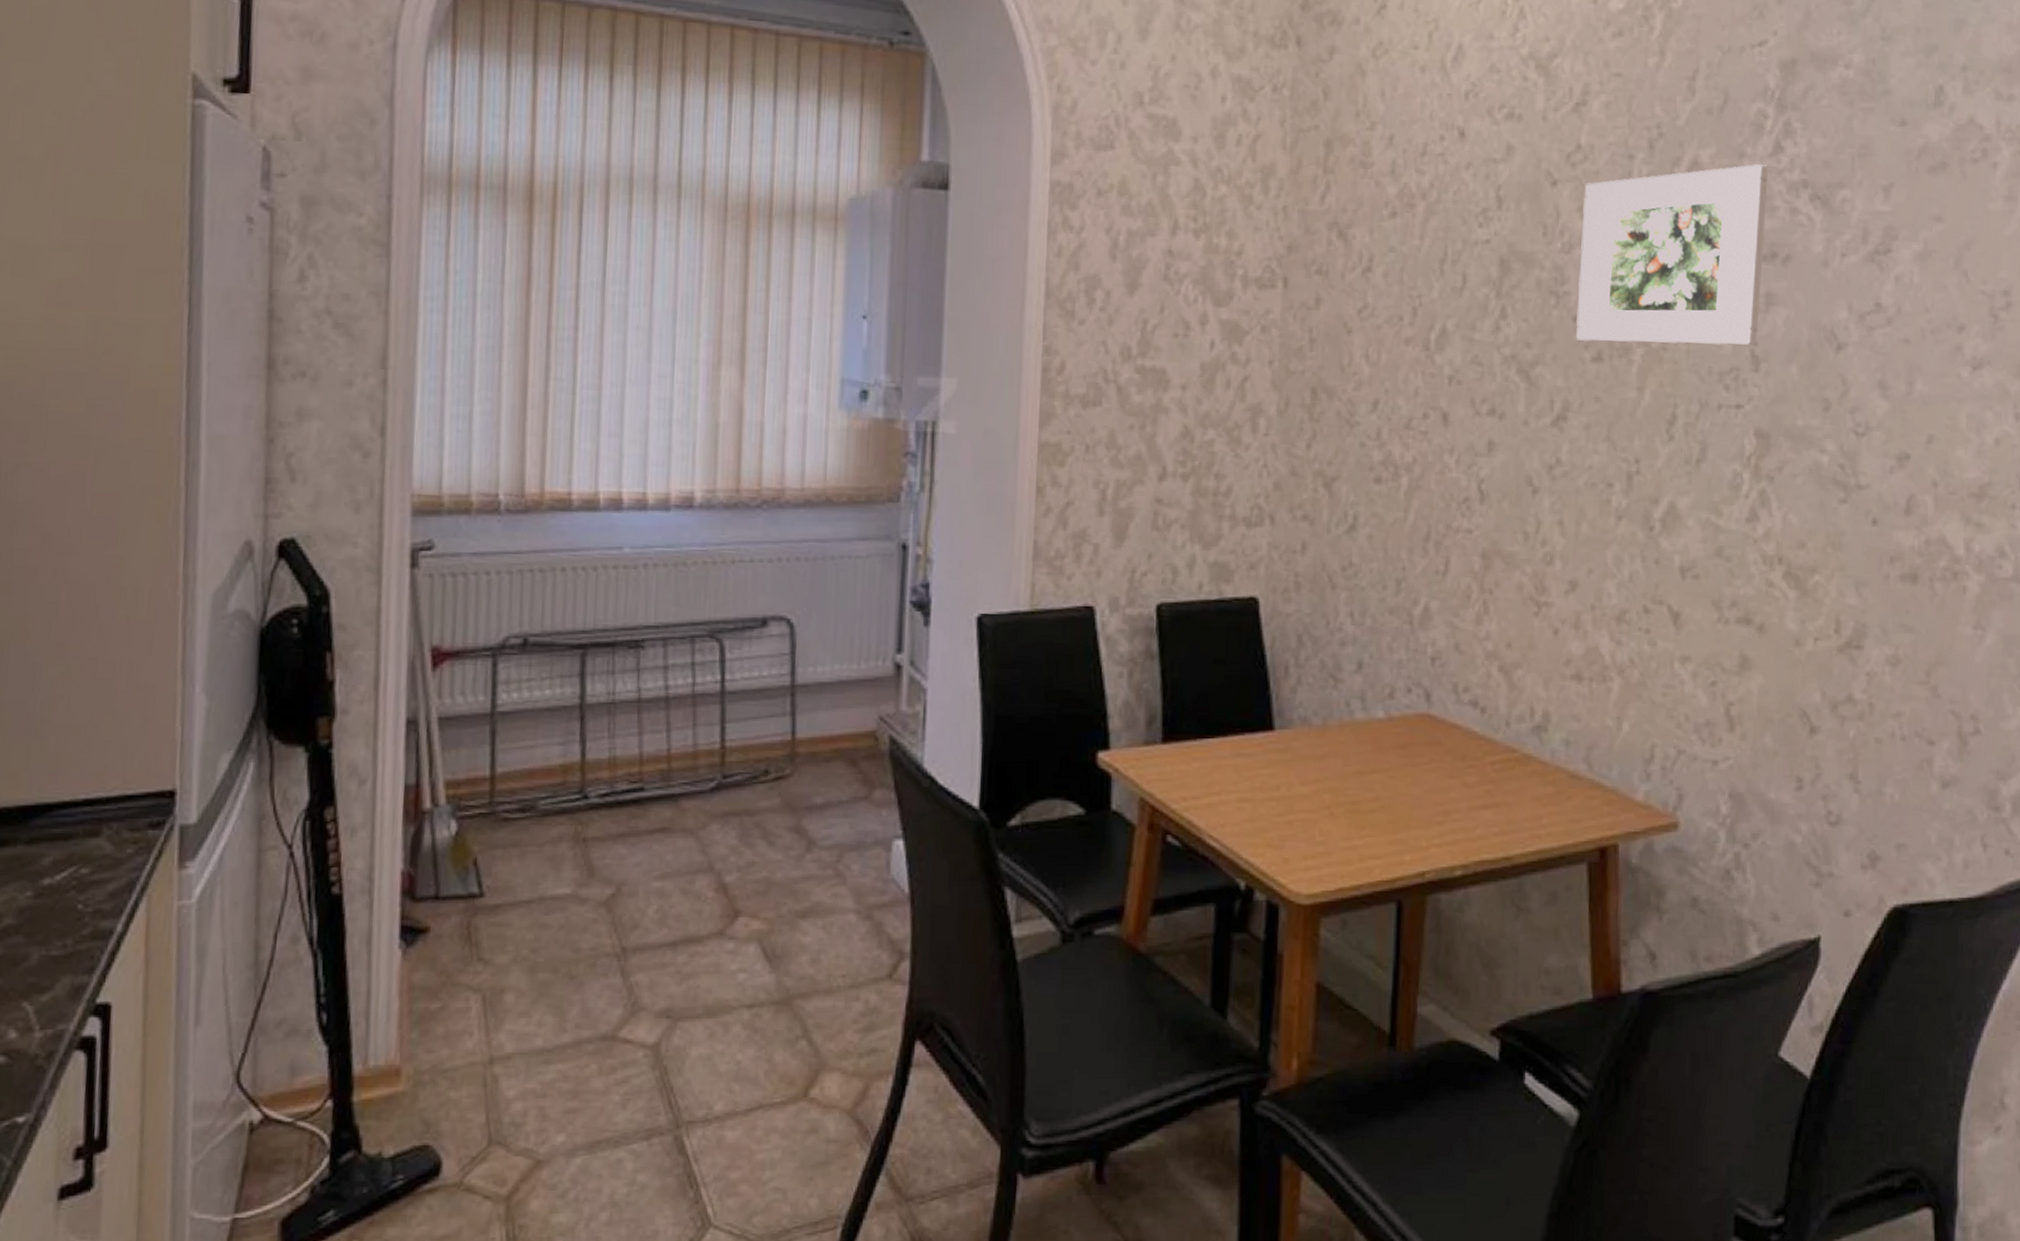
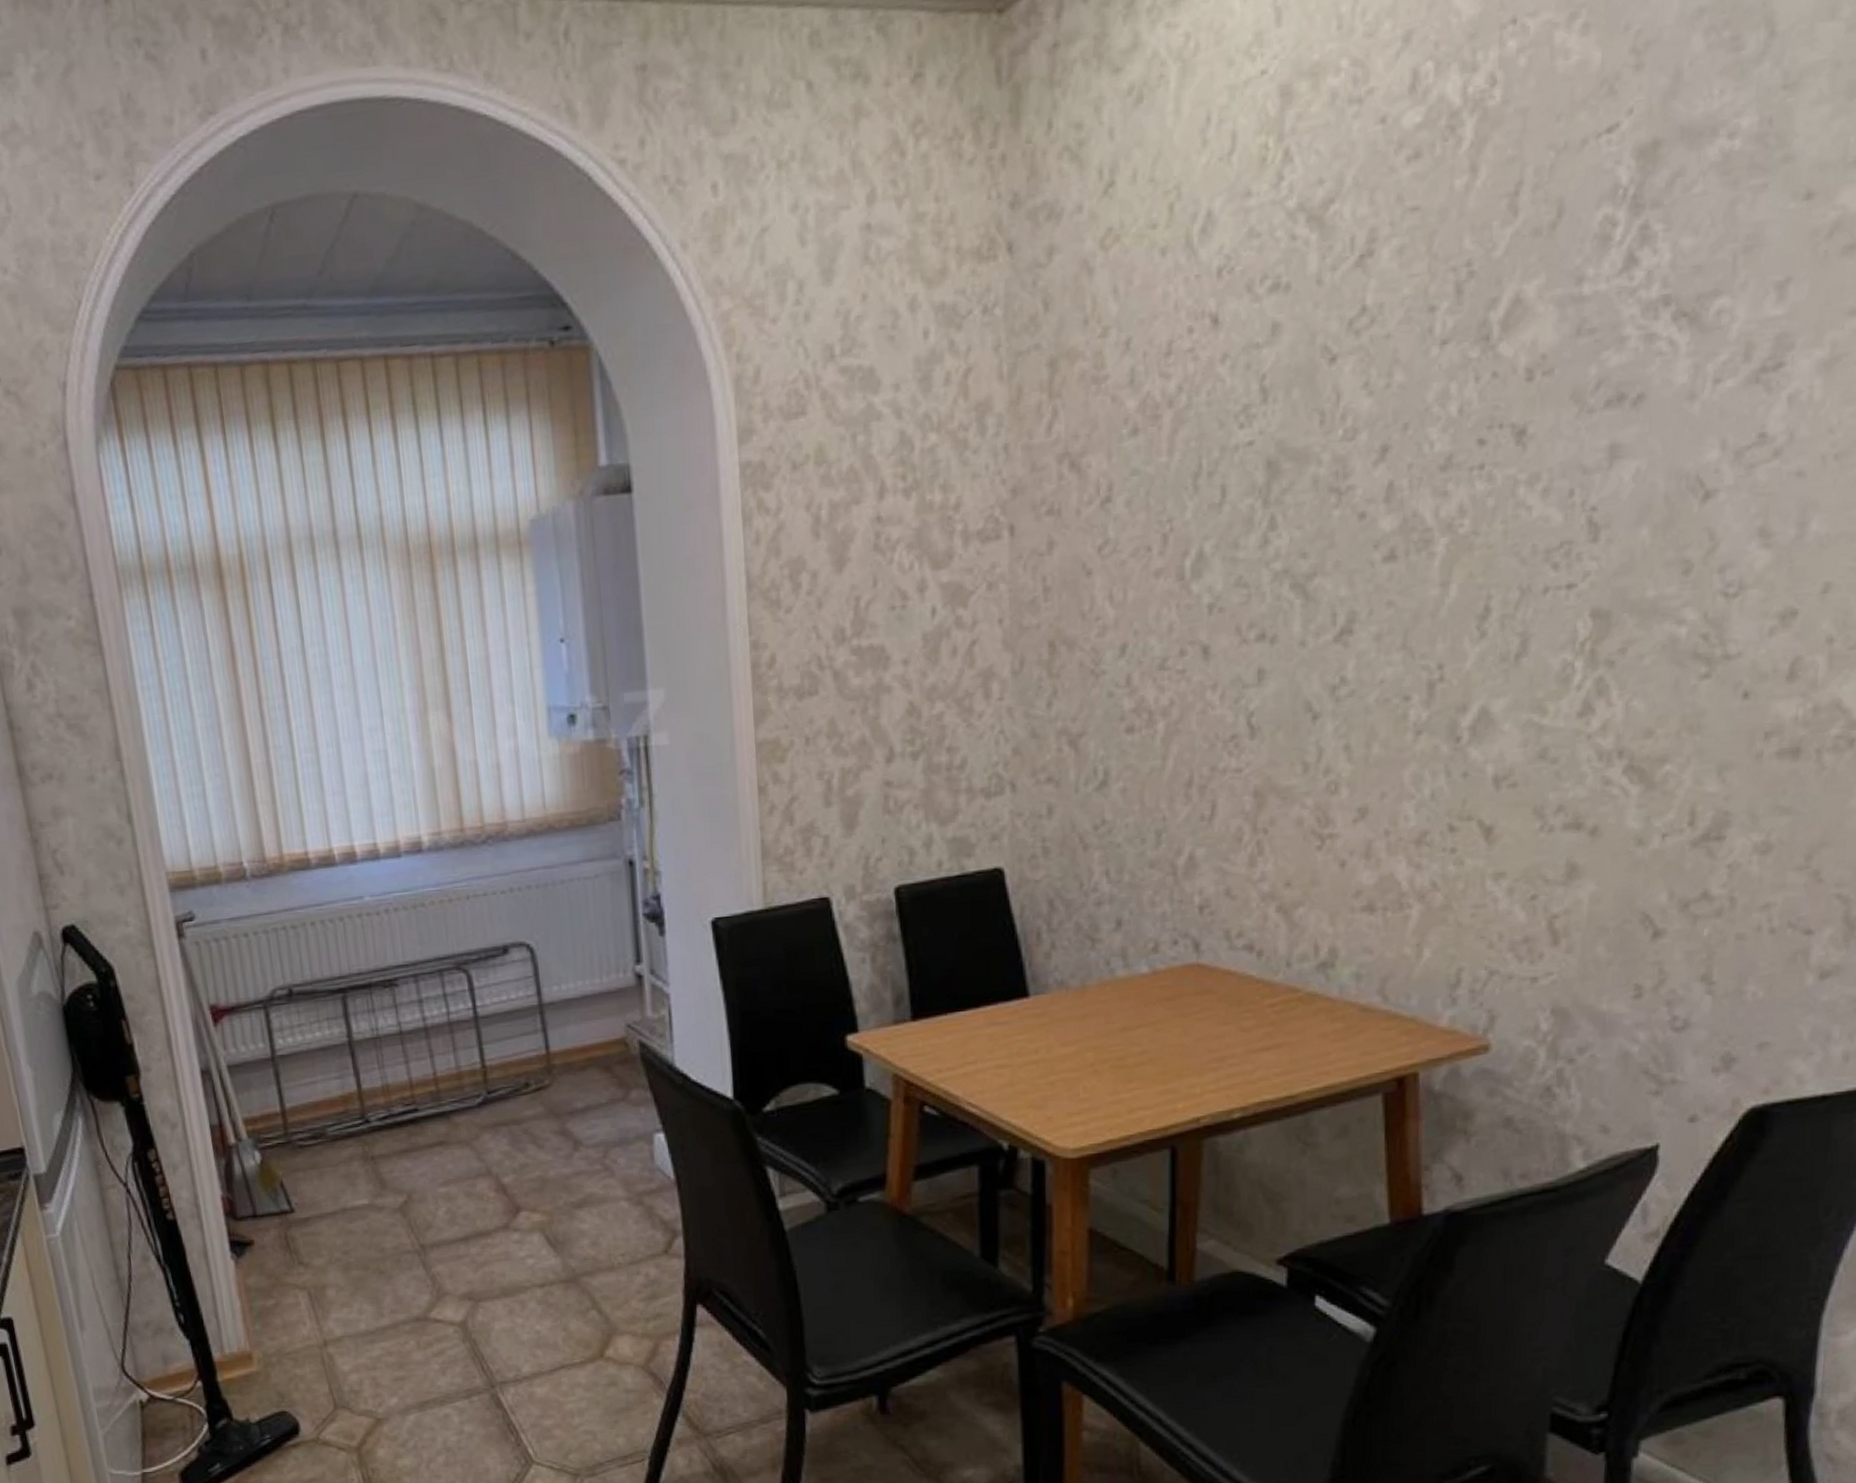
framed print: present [1576,164,1768,346] -> none [1363,286,1617,541]

